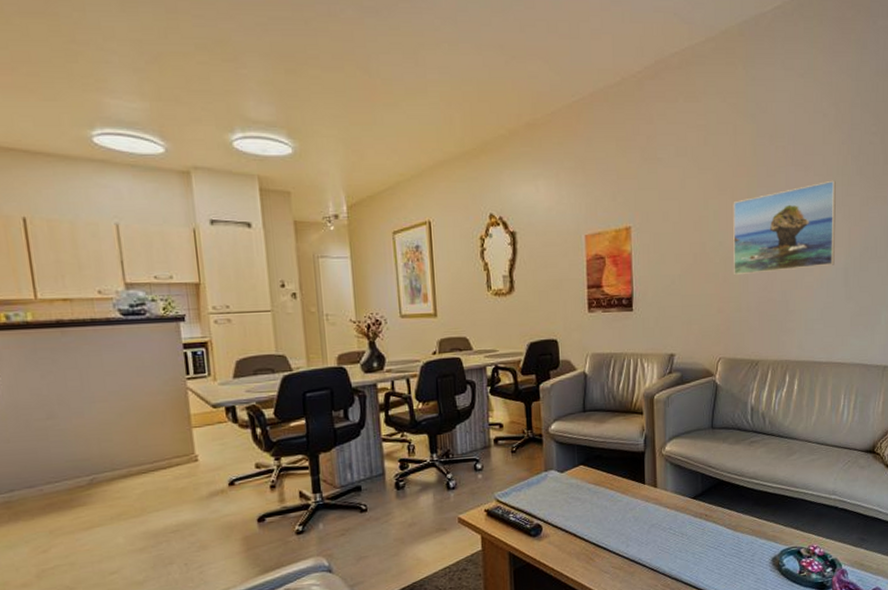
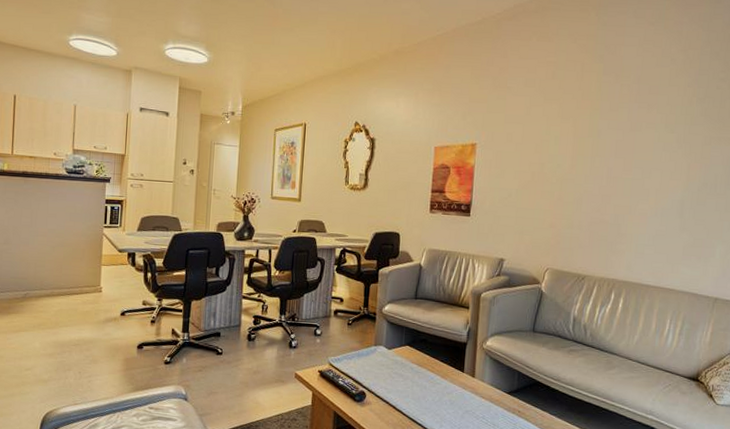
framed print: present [733,180,836,276] -> none [569,119,679,197]

